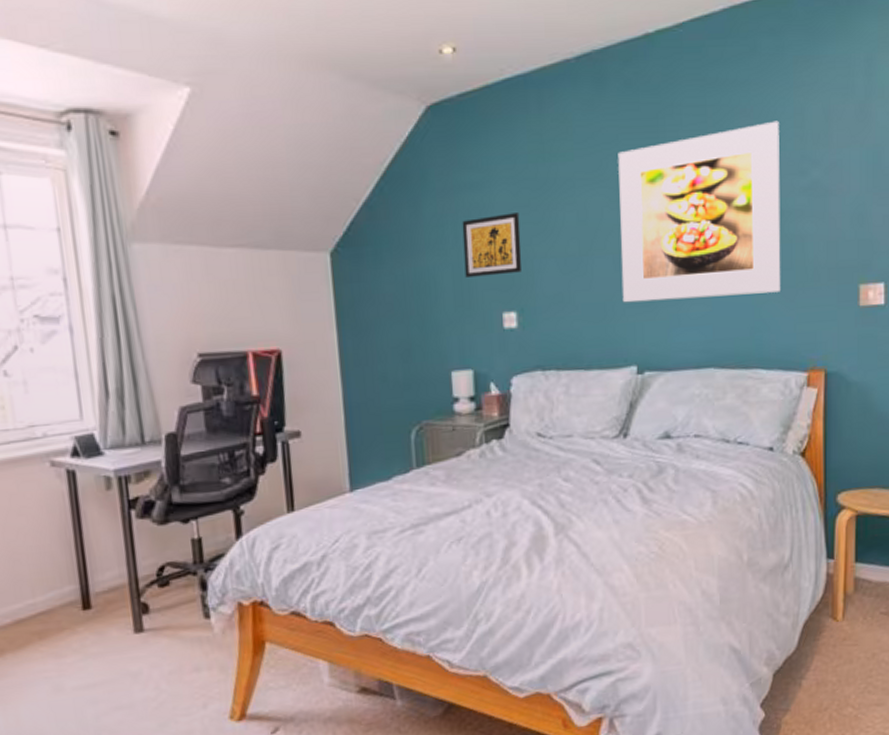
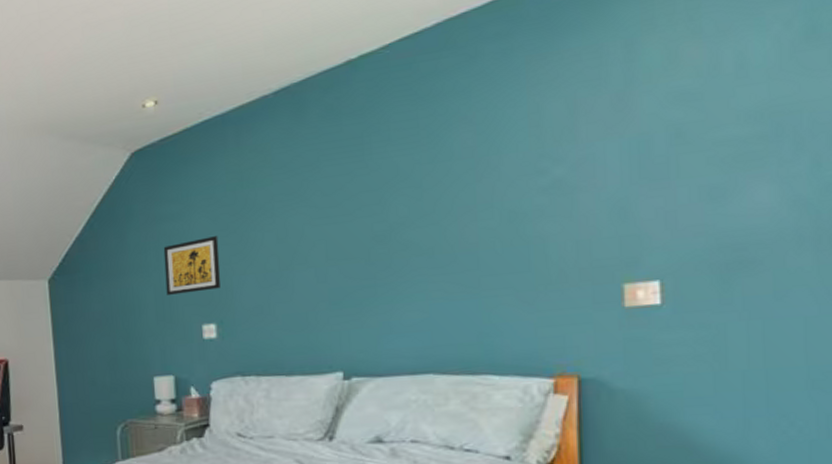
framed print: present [618,120,781,303] -> none [319,123,515,313]

